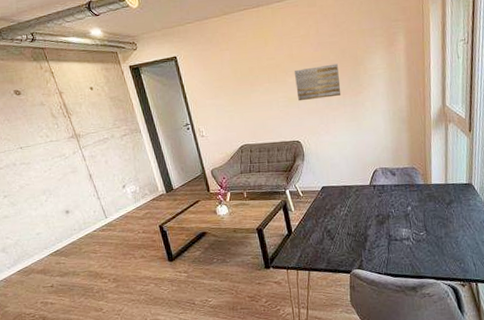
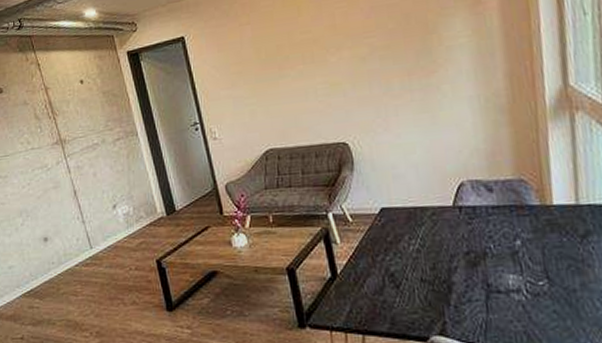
wall art: present [295,63,341,101] -> none [338,33,406,88]

